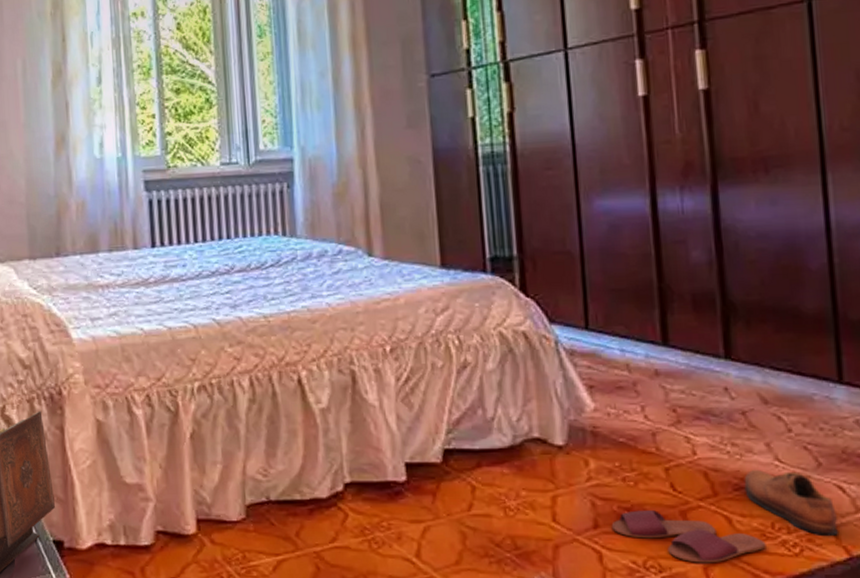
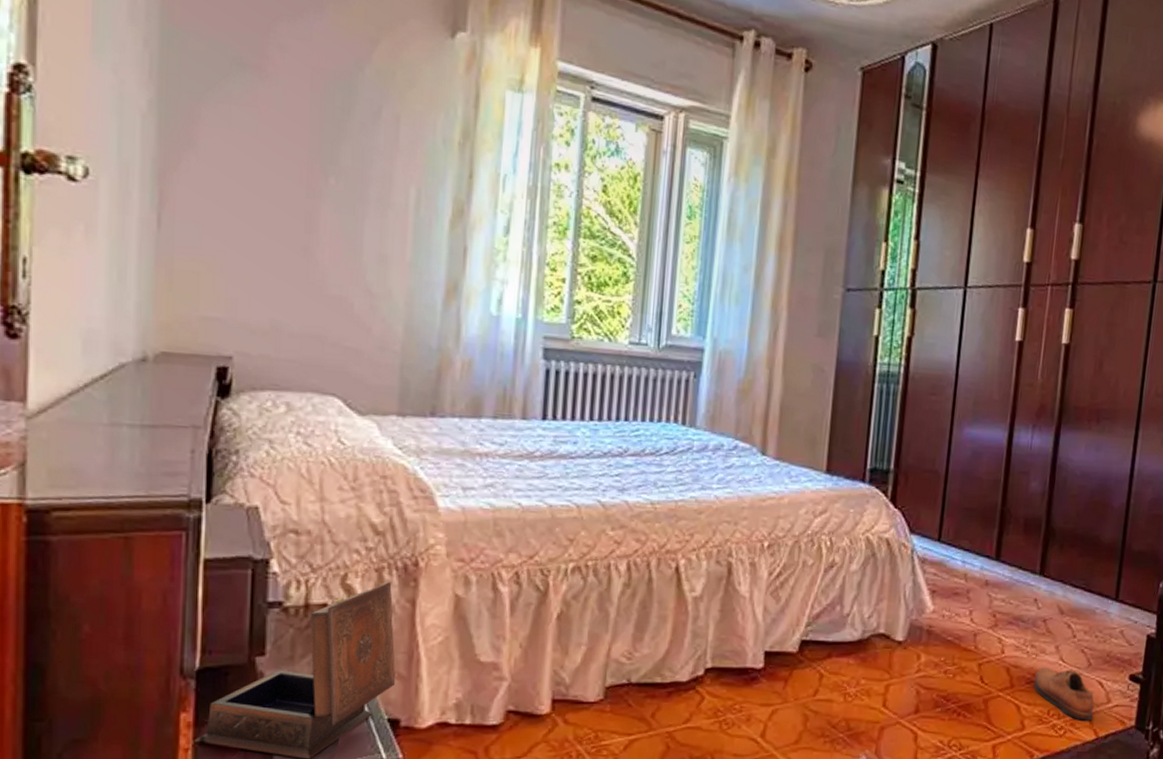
slippers: present [611,510,766,563] -> none [928,698,1041,743]

